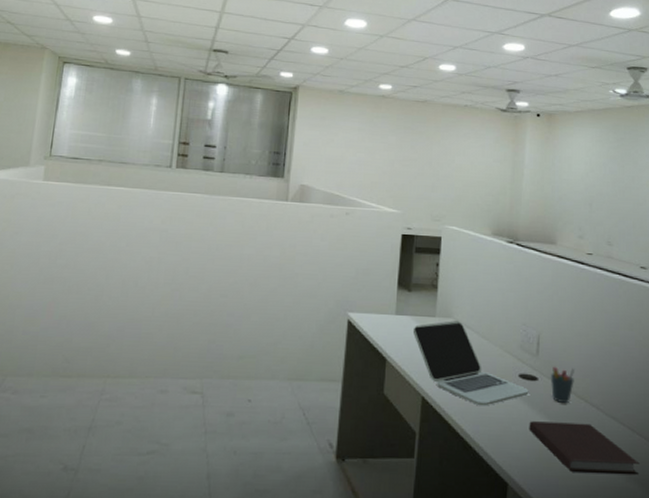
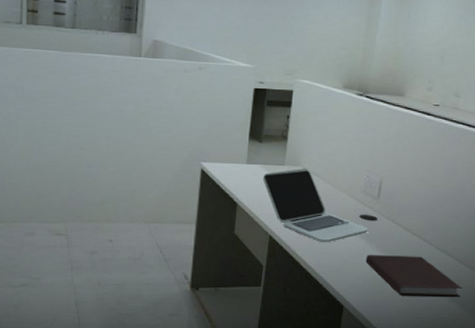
pen holder: present [550,366,576,403] -> none [388,207,413,239]

